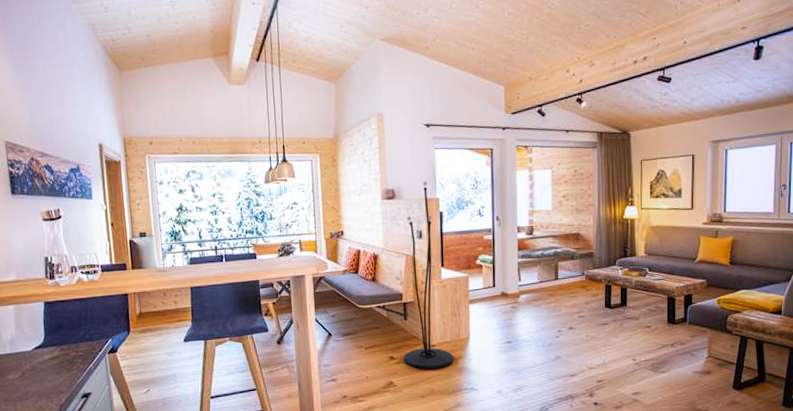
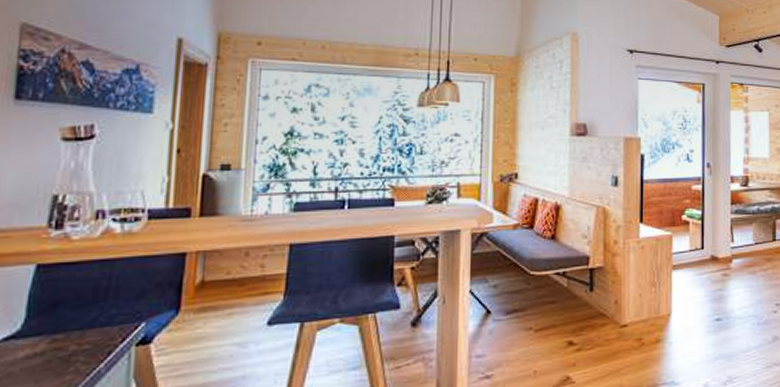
floor lamp: present [403,182,454,369] -> none [585,117,651,358]

